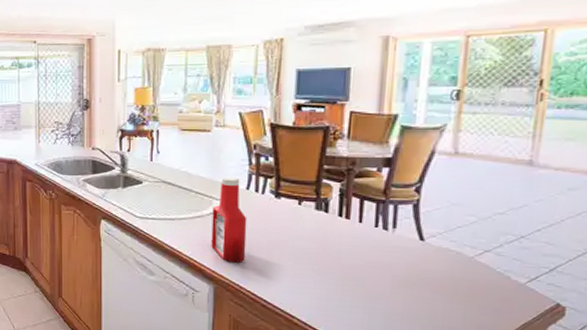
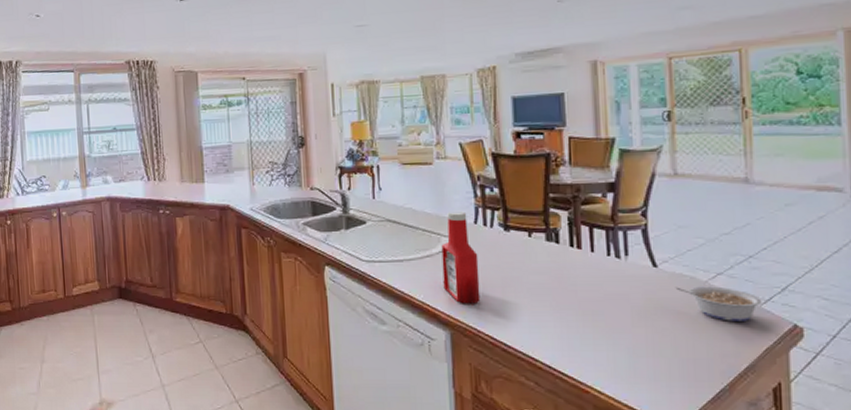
legume: none [439,260,527,297] -> present [675,286,762,321]

